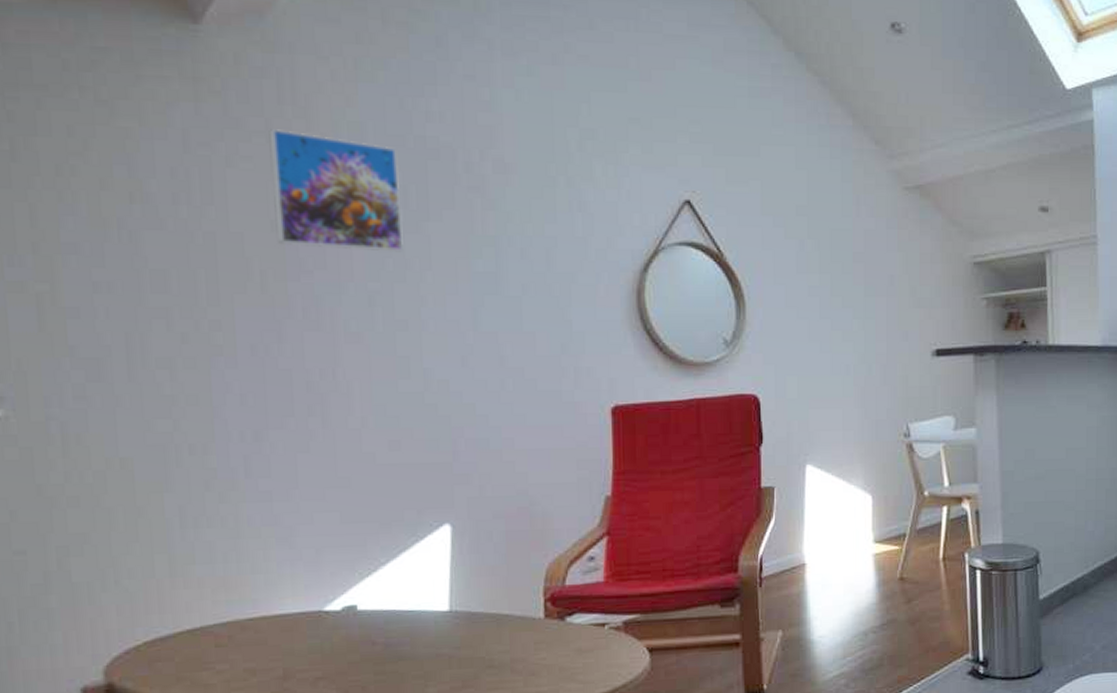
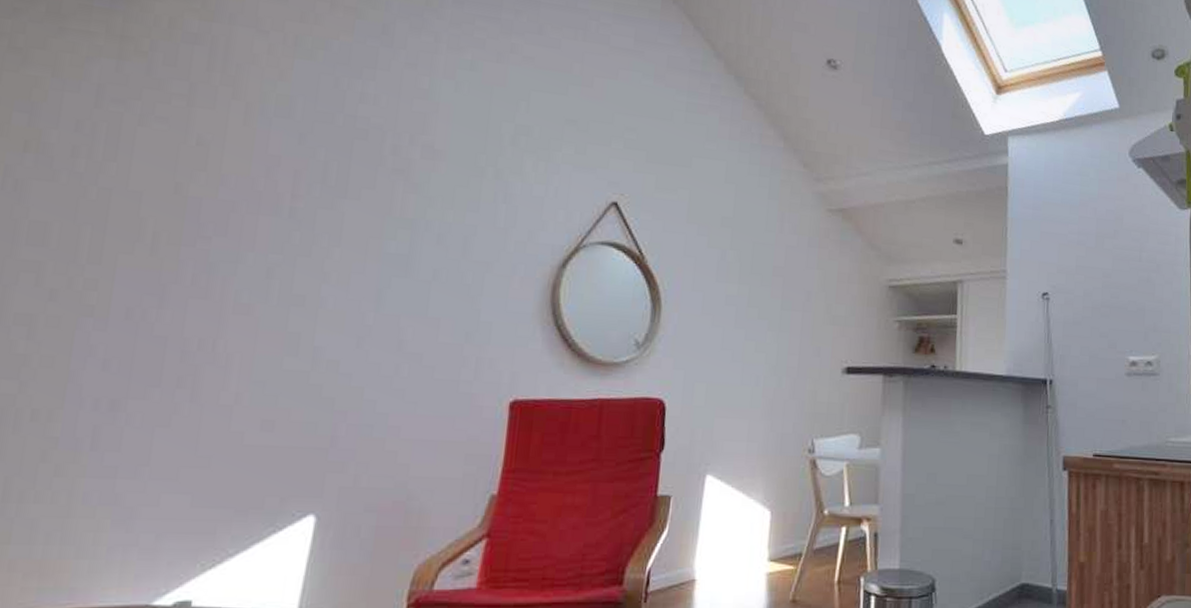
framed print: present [269,129,405,252] -> none [179,93,323,227]

